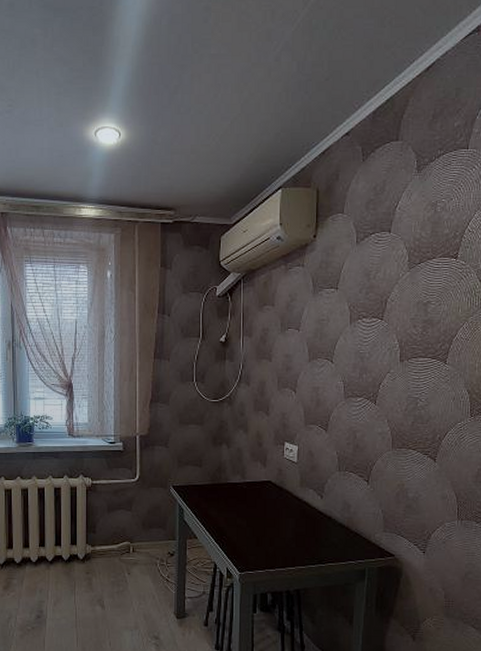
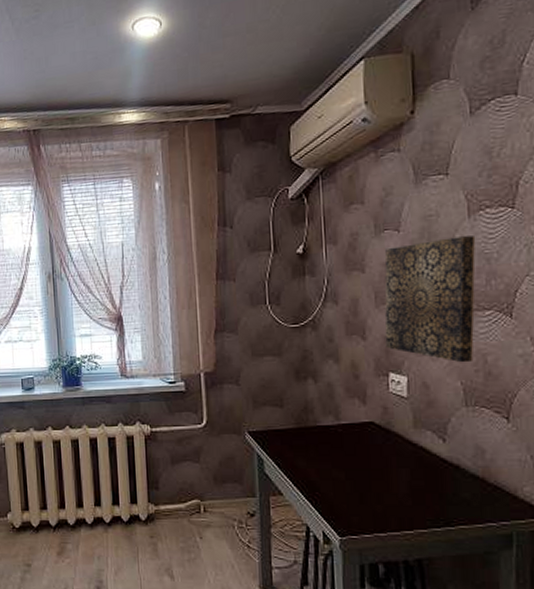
wall art: none [283,339,354,437] -> present [384,235,476,363]

